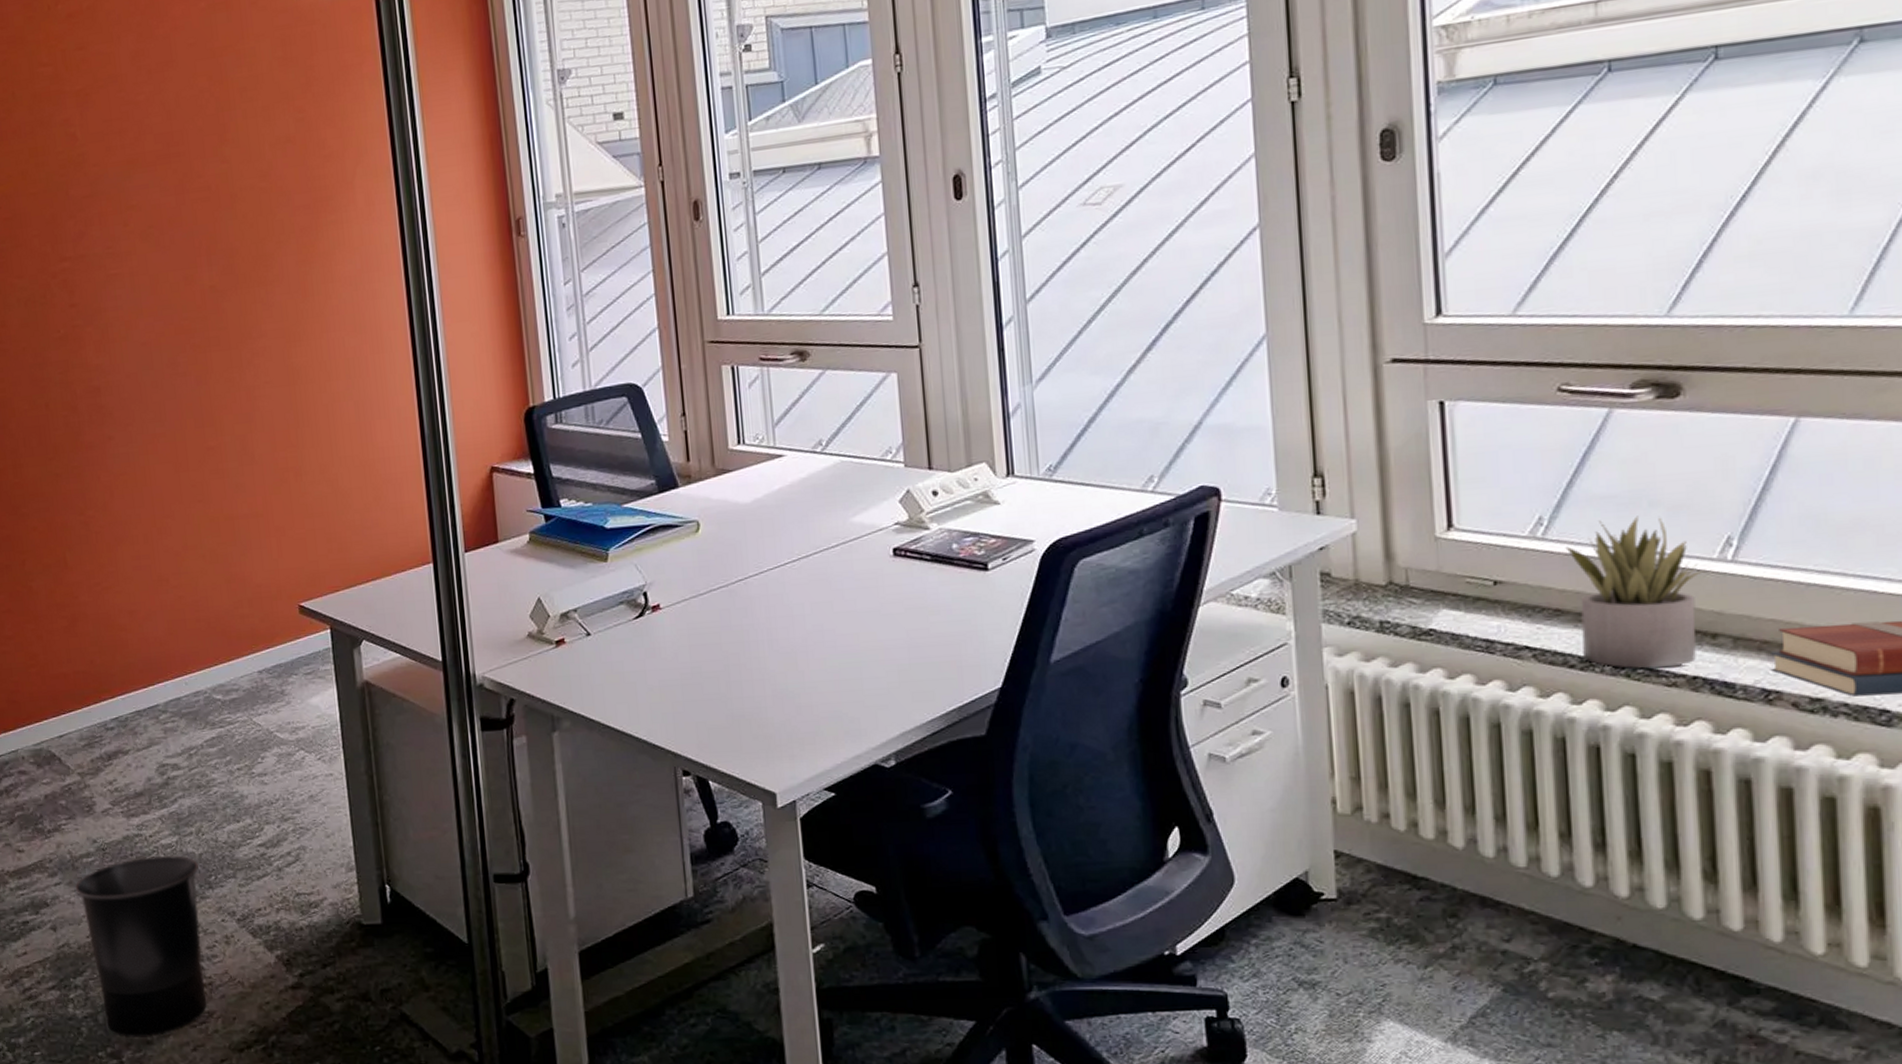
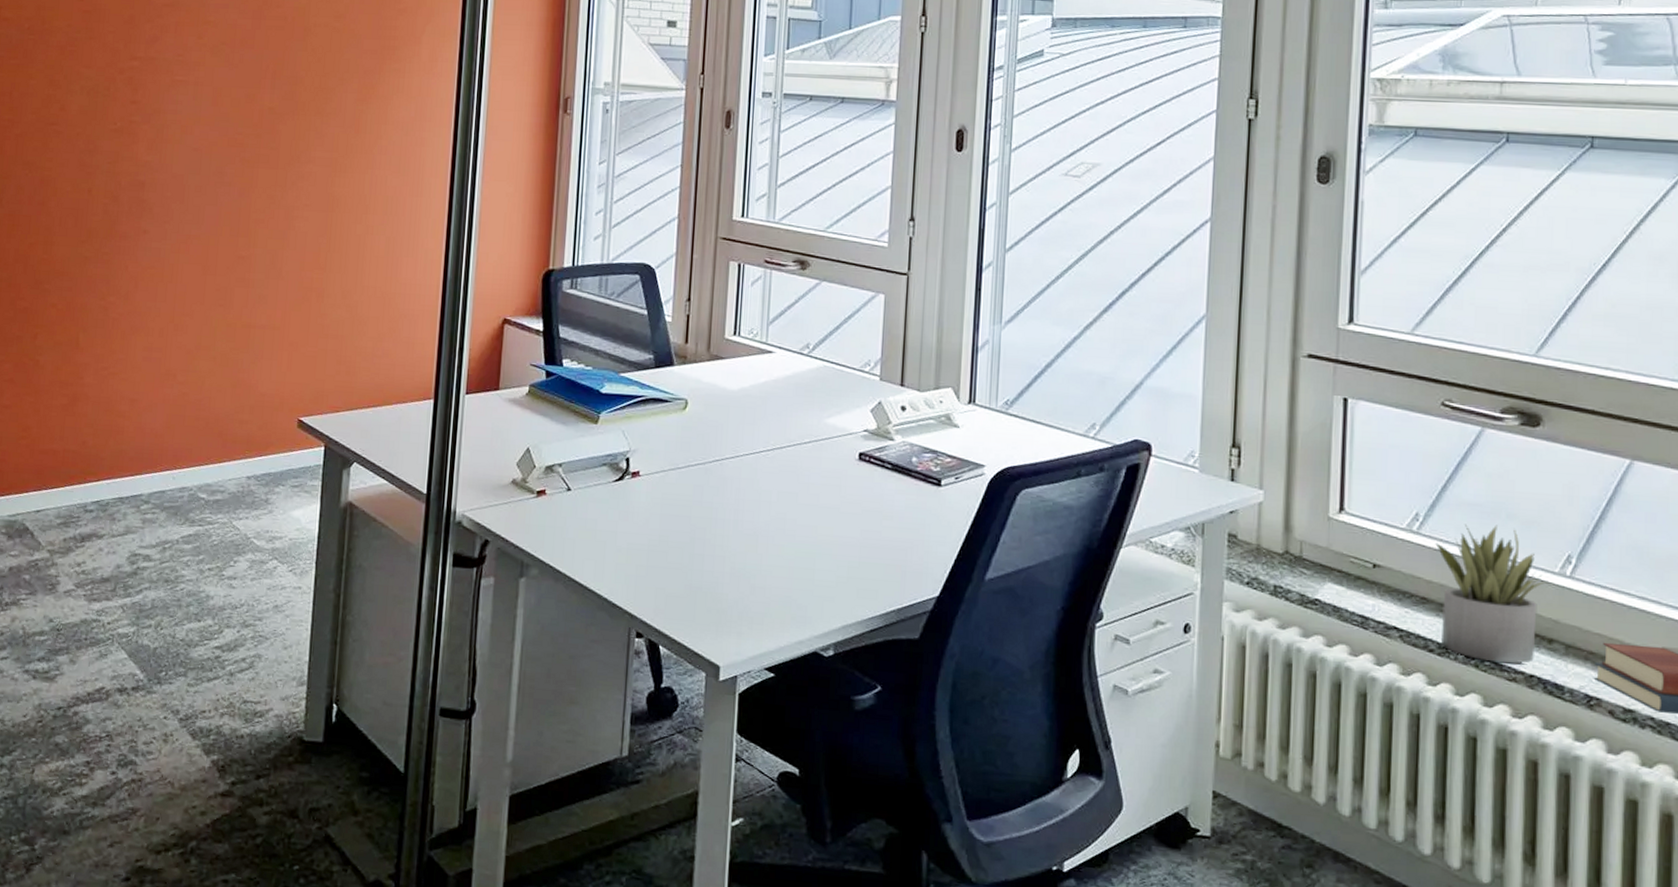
waste bin: present [75,855,206,1036] -> none [21,643,151,825]

